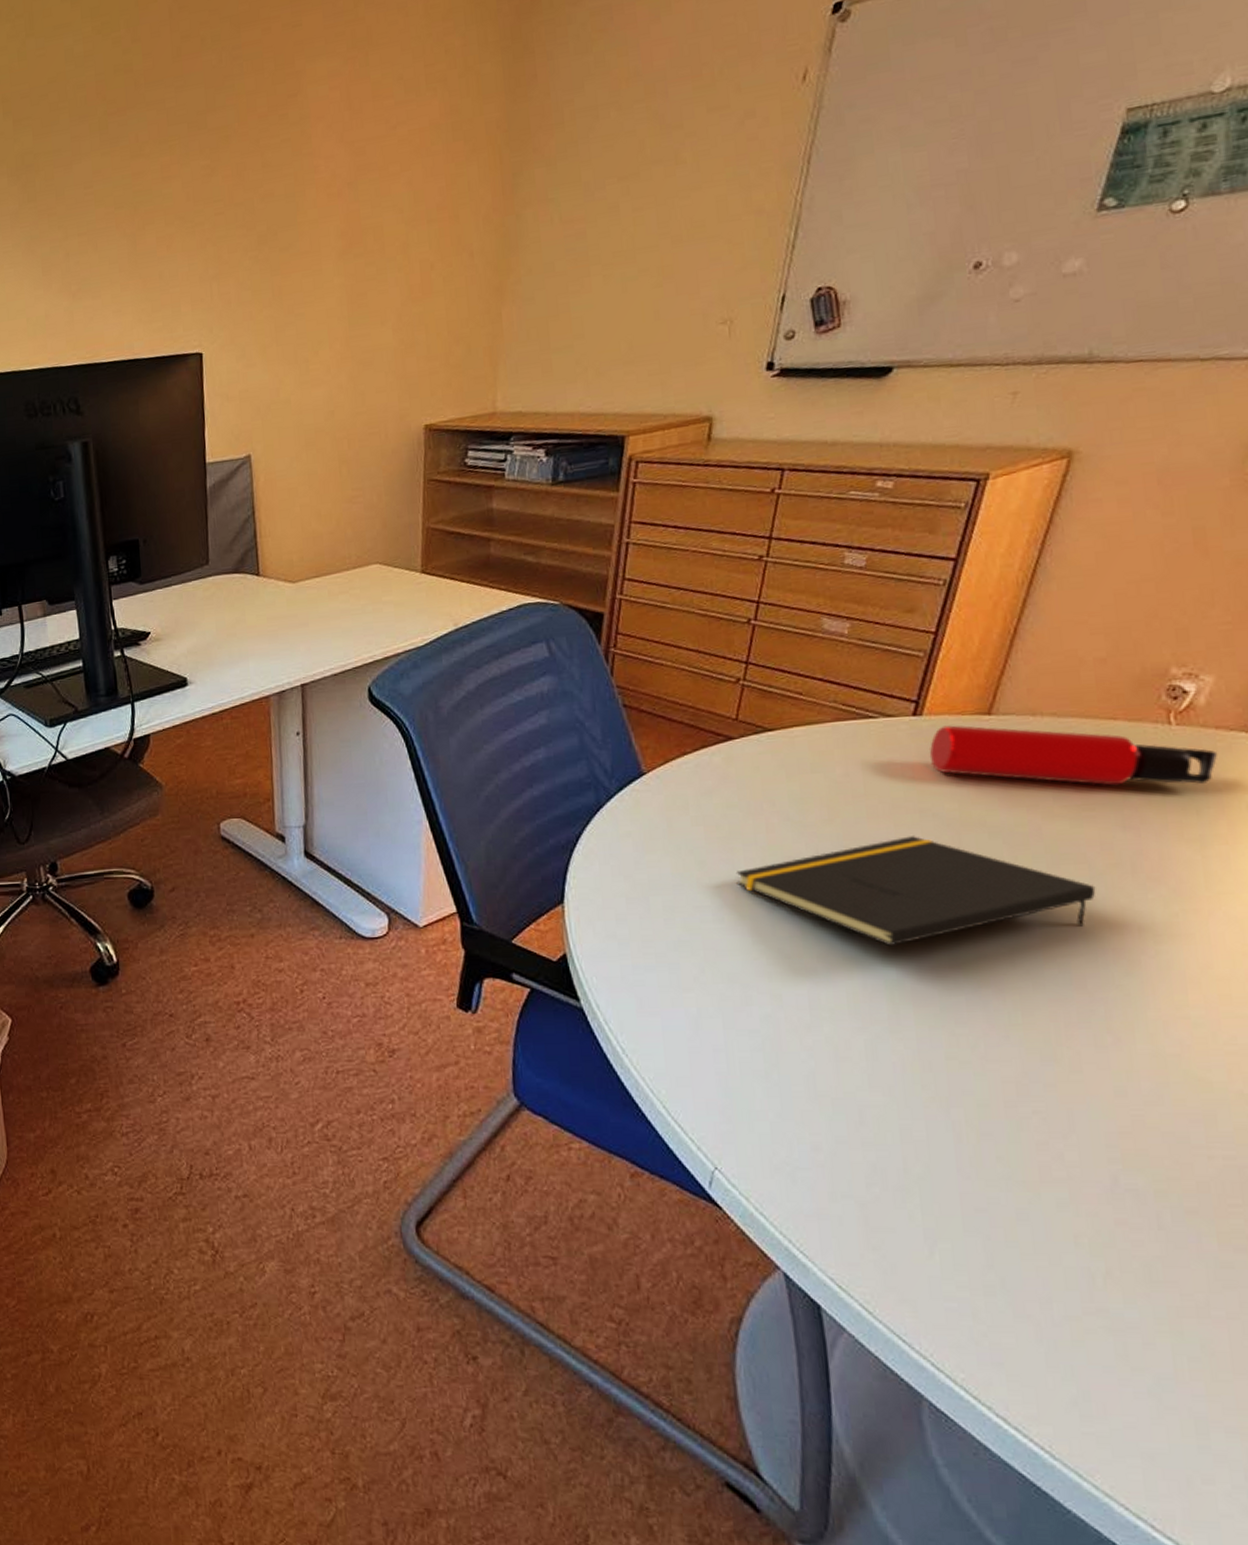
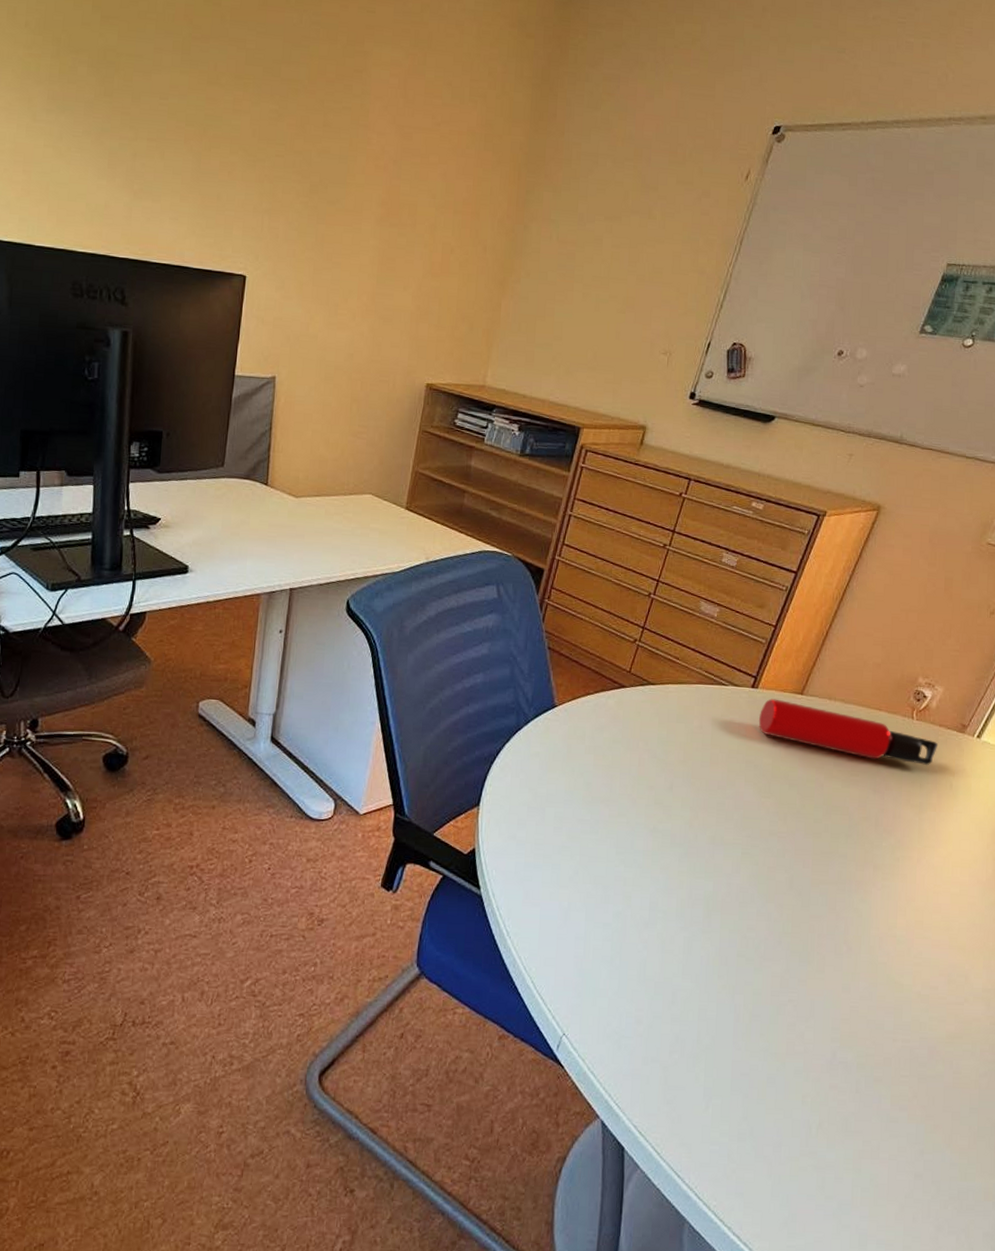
notepad: present [735,836,1096,946] -> none [610,780,851,865]

